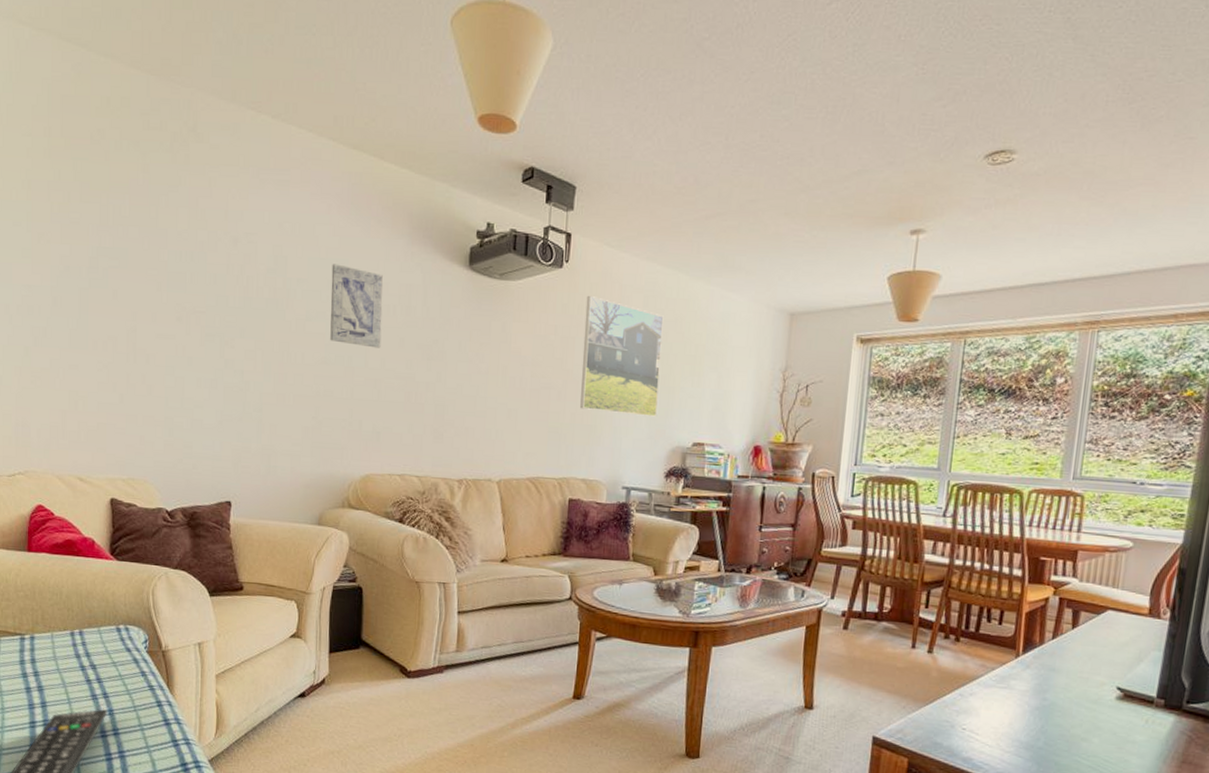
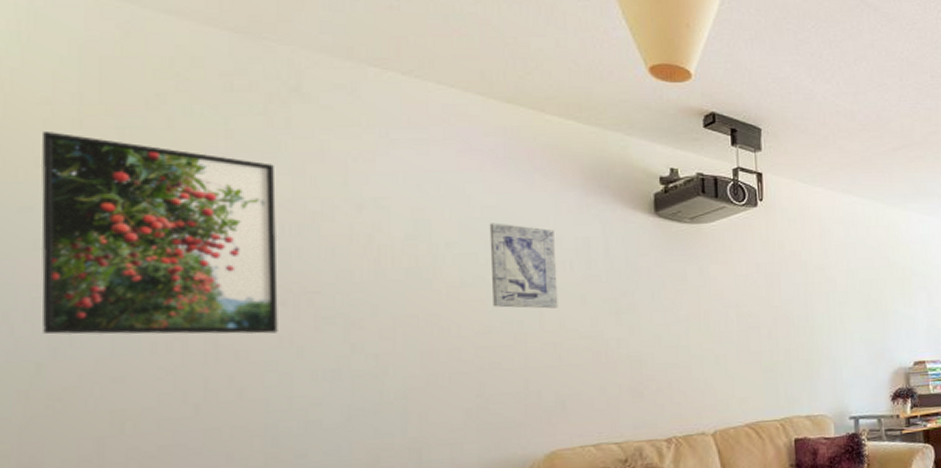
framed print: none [27,158,177,344] -> present [41,130,278,335]
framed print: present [580,296,664,417] -> none [786,231,874,344]

